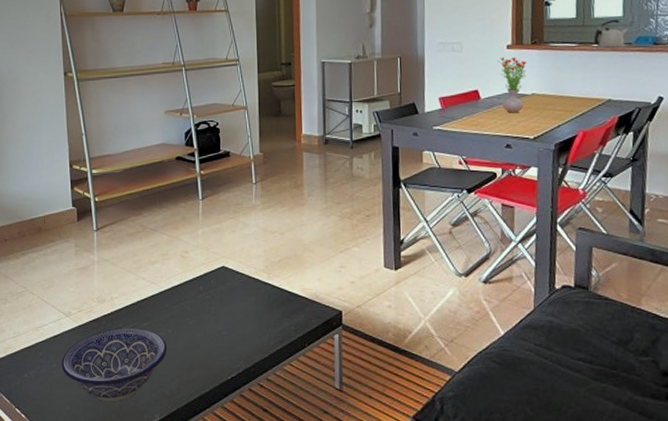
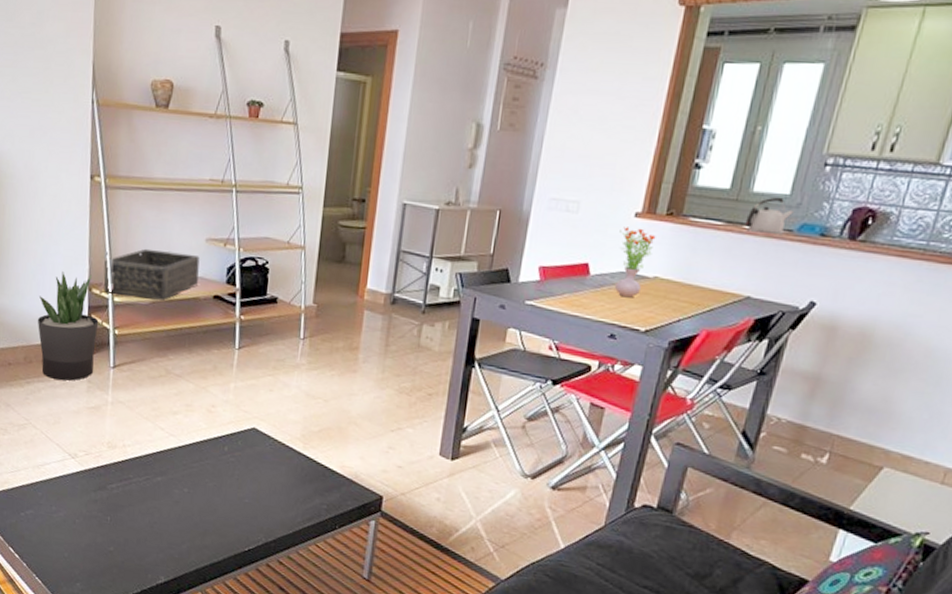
planter: none [27,153,81,249] -> present [37,271,99,381]
decorative bowl: present [62,328,167,403] -> none [62,478,181,557]
basket: none [81,125,162,168] -> present [103,248,200,301]

